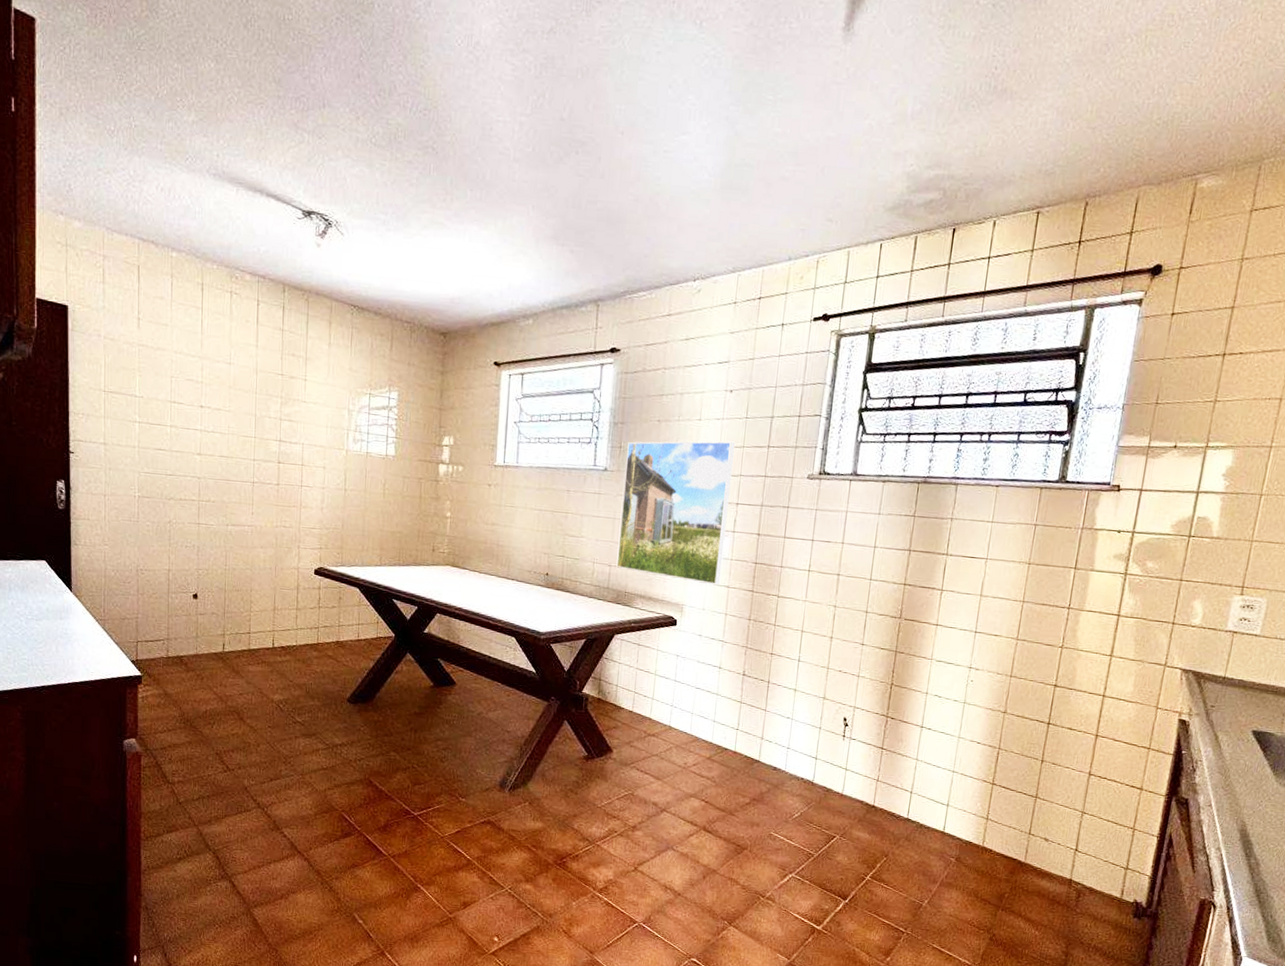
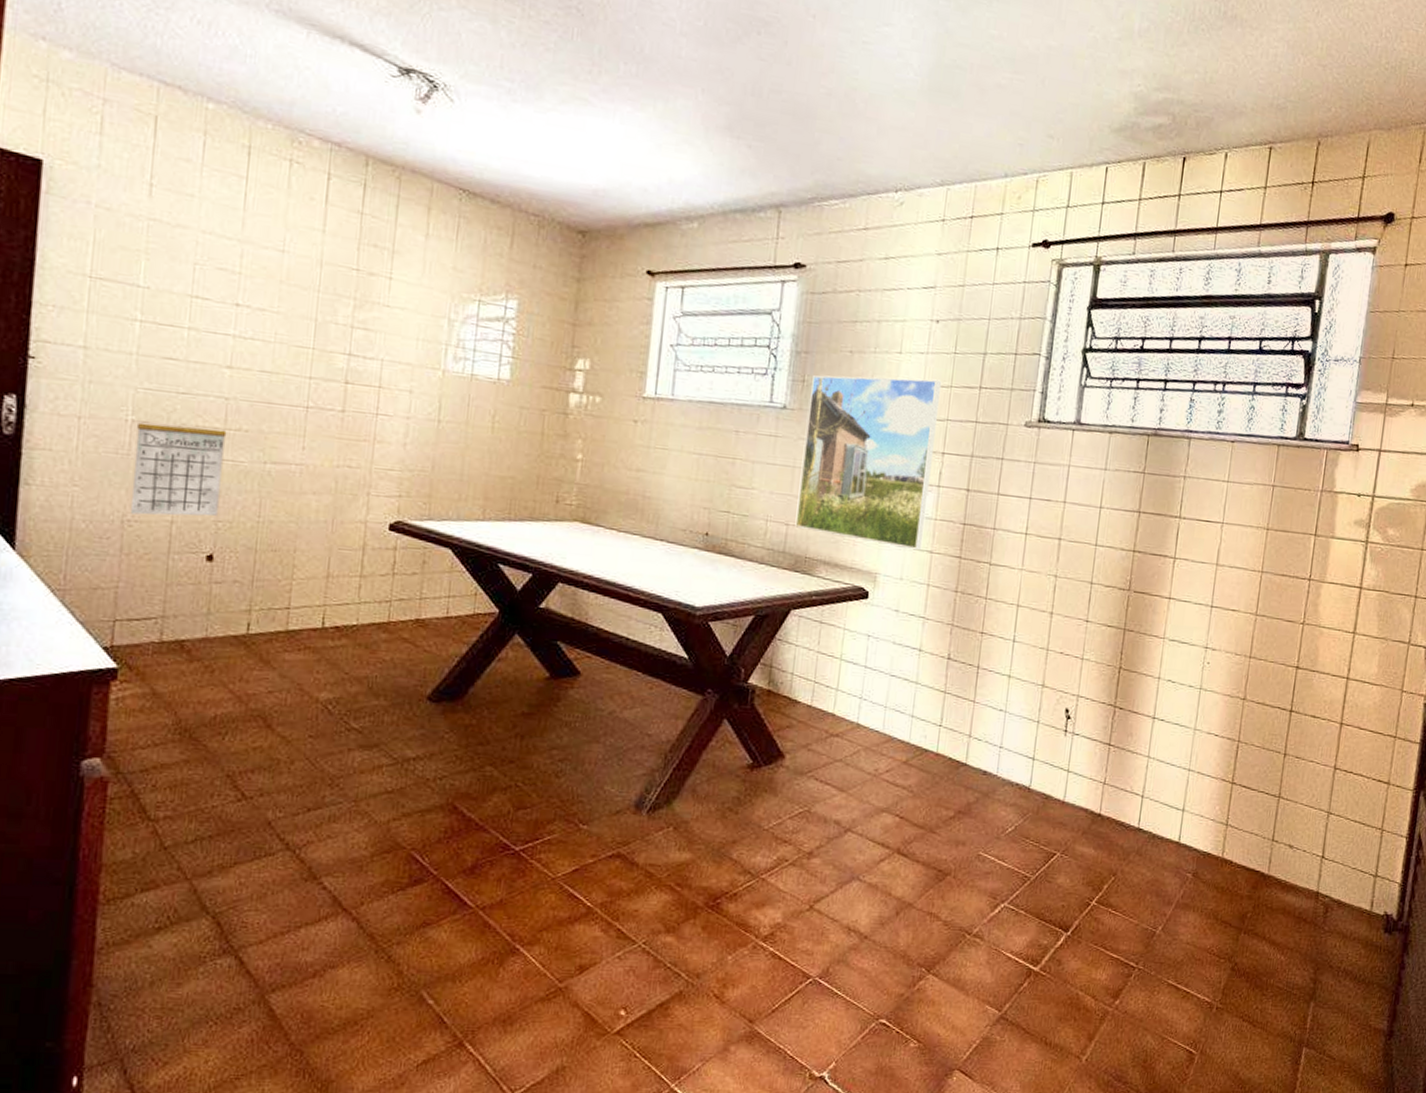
calendar: none [141,494,201,566] -> present [130,420,227,517]

